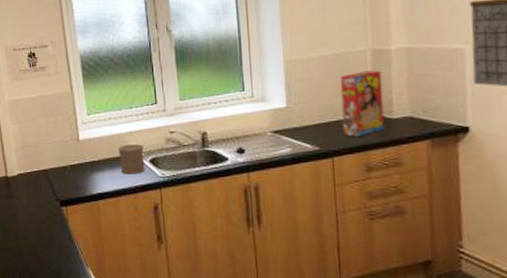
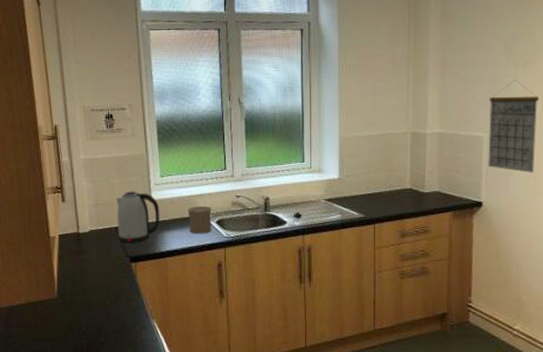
kettle: none [42,131,89,186] -> present [116,191,160,243]
cereal box: present [339,70,385,138] -> none [384,150,418,208]

